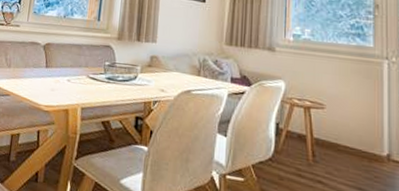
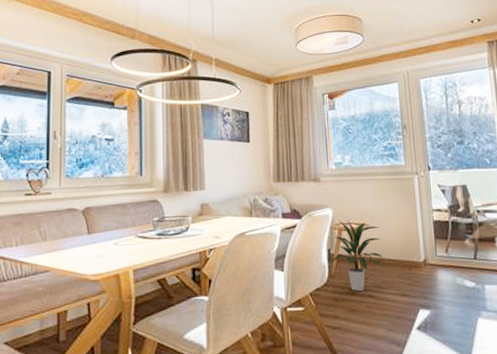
indoor plant: none [278,93,339,175] -> present [330,219,384,292]

